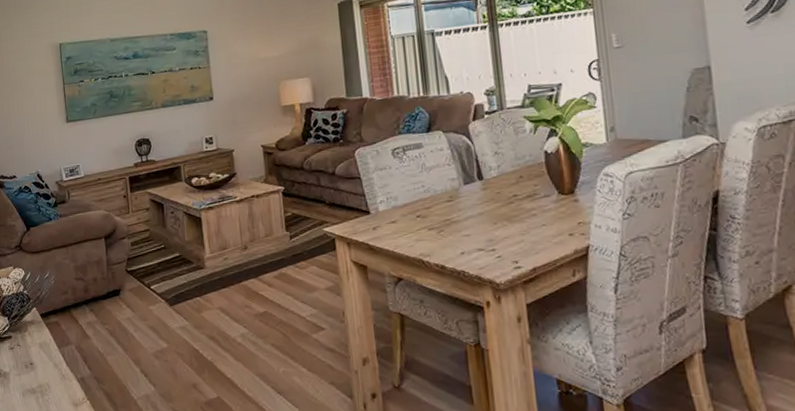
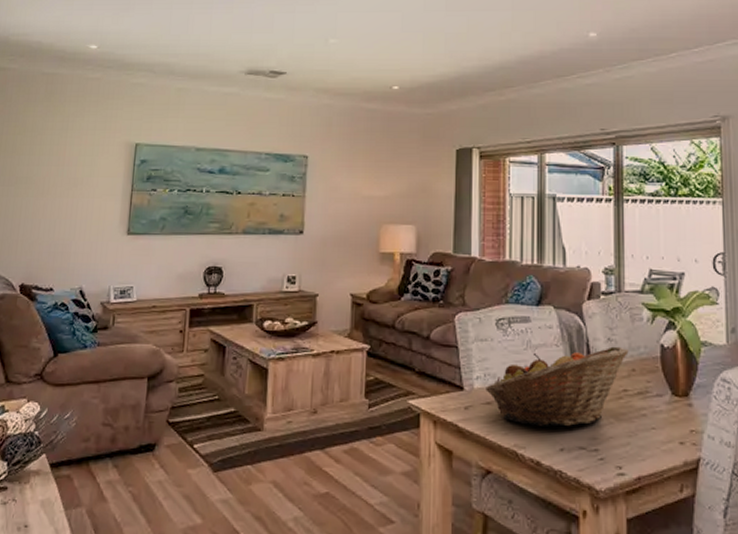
fruit basket: none [389,158,515,236] -> present [486,346,629,427]

